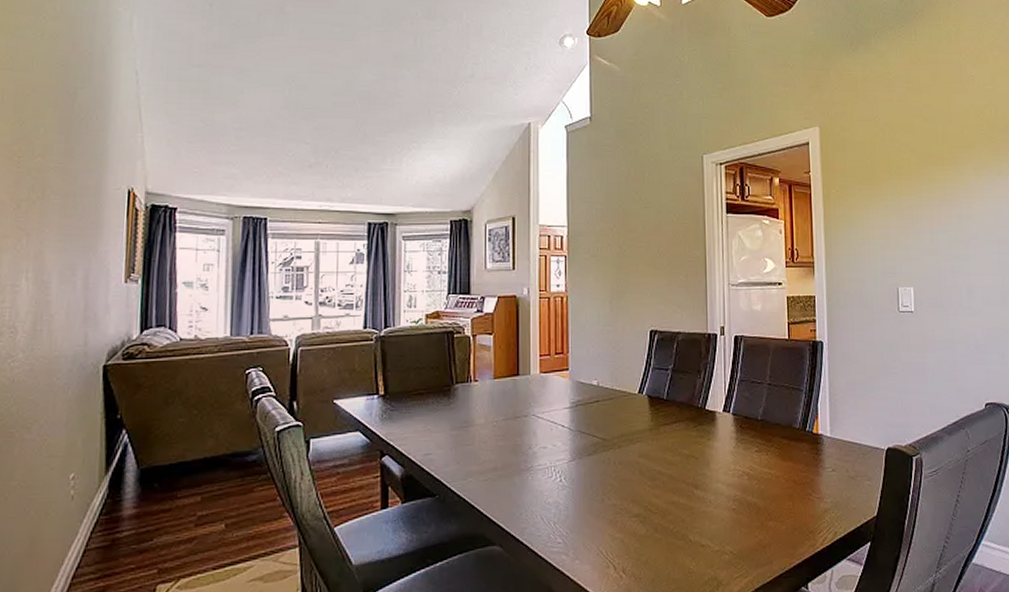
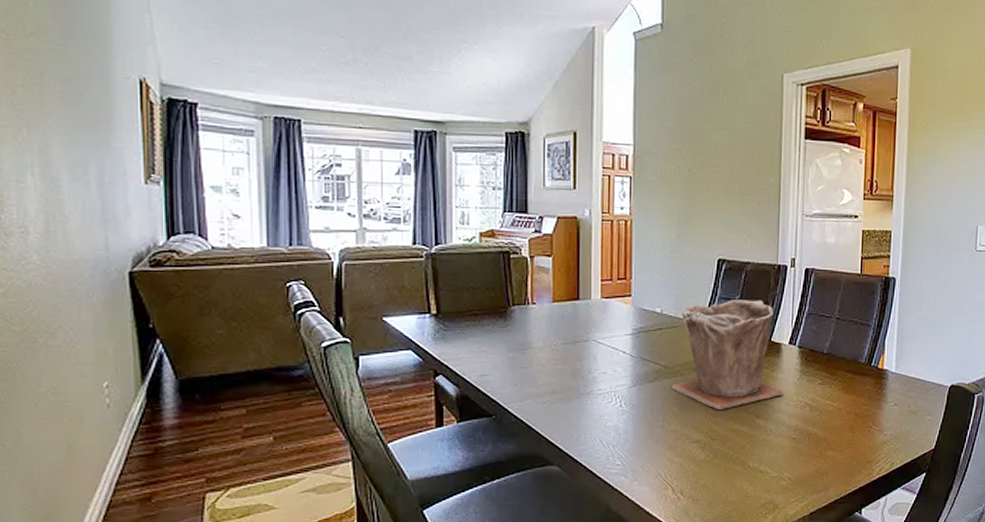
plant pot: none [610,369,721,483] -> present [671,300,784,411]

